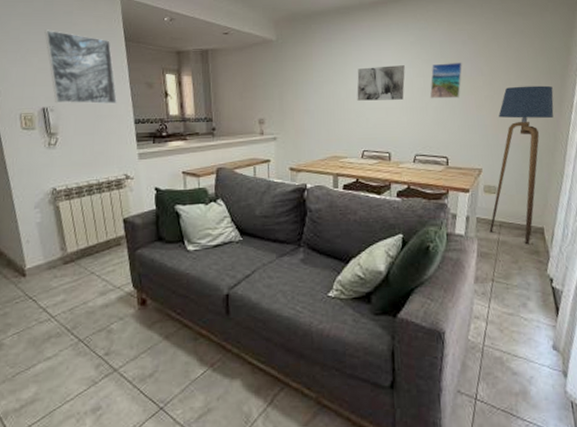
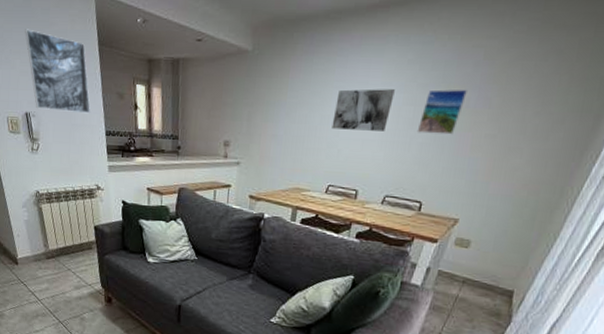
floor lamp: present [489,85,554,244] -> none [449,125,579,305]

